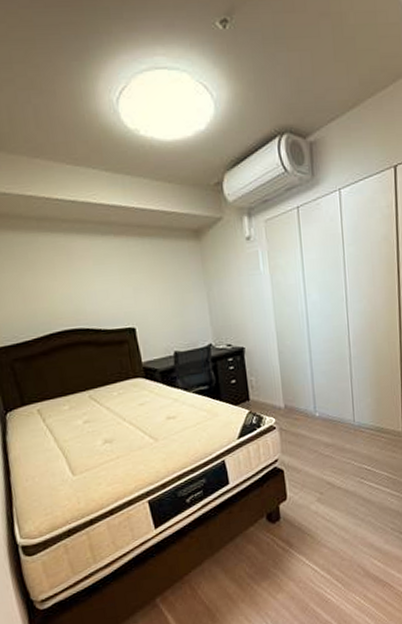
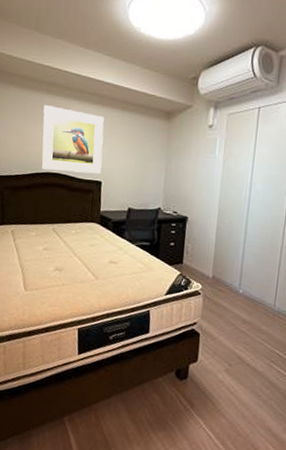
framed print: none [38,246,132,329] -> present [41,105,104,174]

